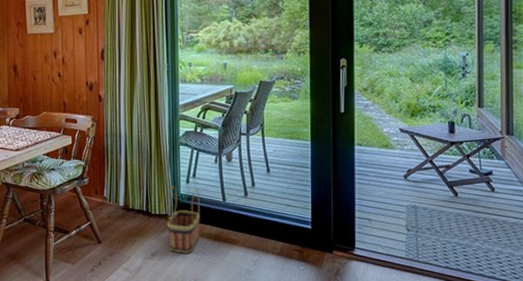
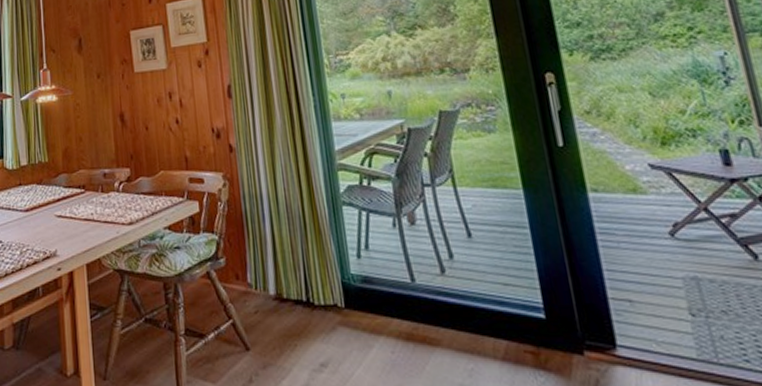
basket: present [166,185,200,253] -> none [333,263,386,362]

